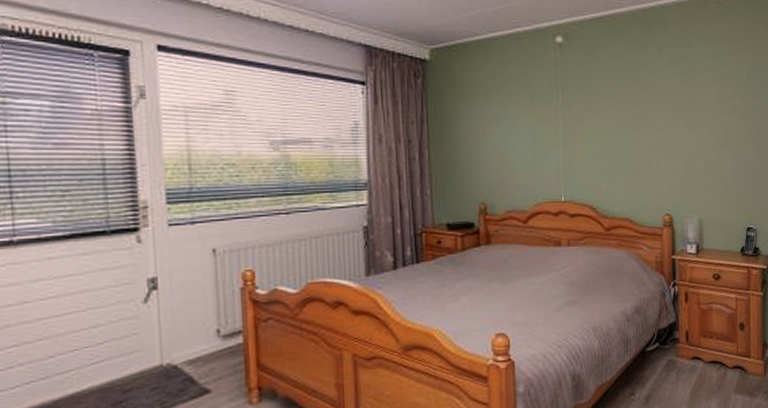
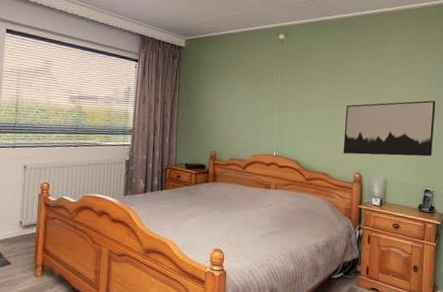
wall art: none [647,113,754,192] -> present [343,100,436,157]

